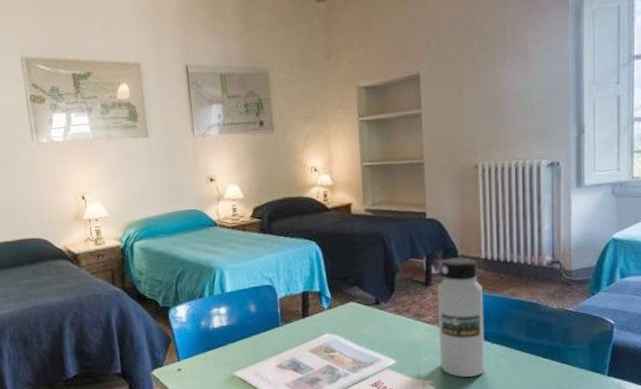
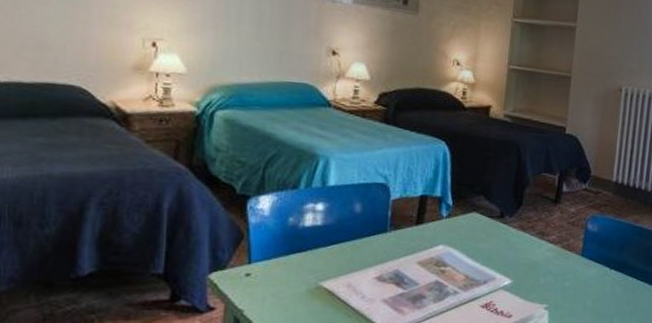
water bottle: present [438,257,484,378] -> none [557,177,609,304]

